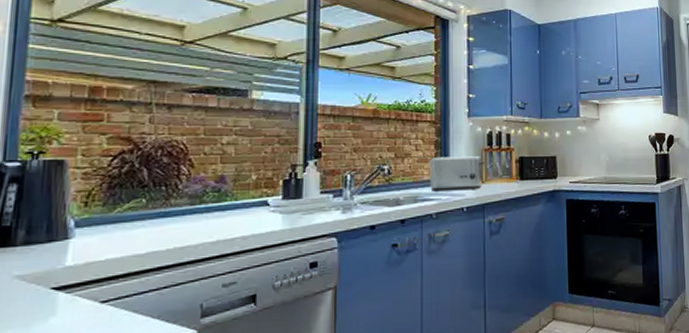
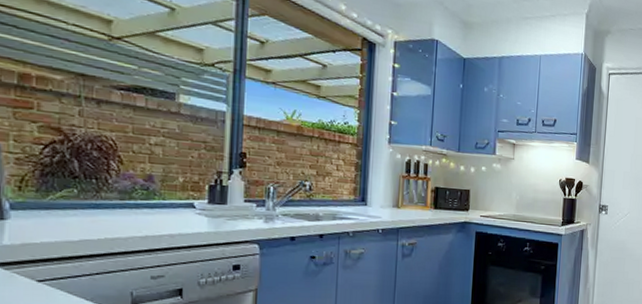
toaster: present [429,156,486,193] -> none [348,178,403,214]

